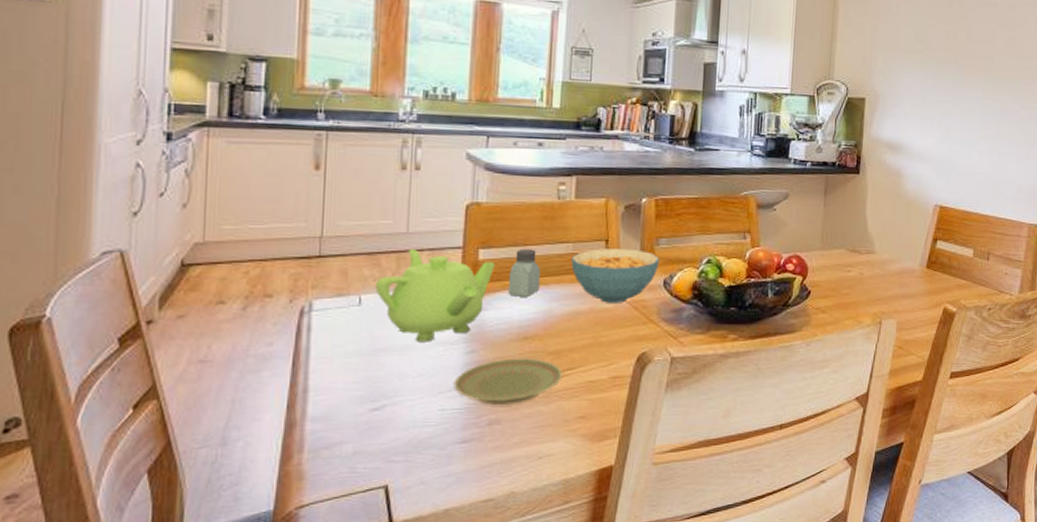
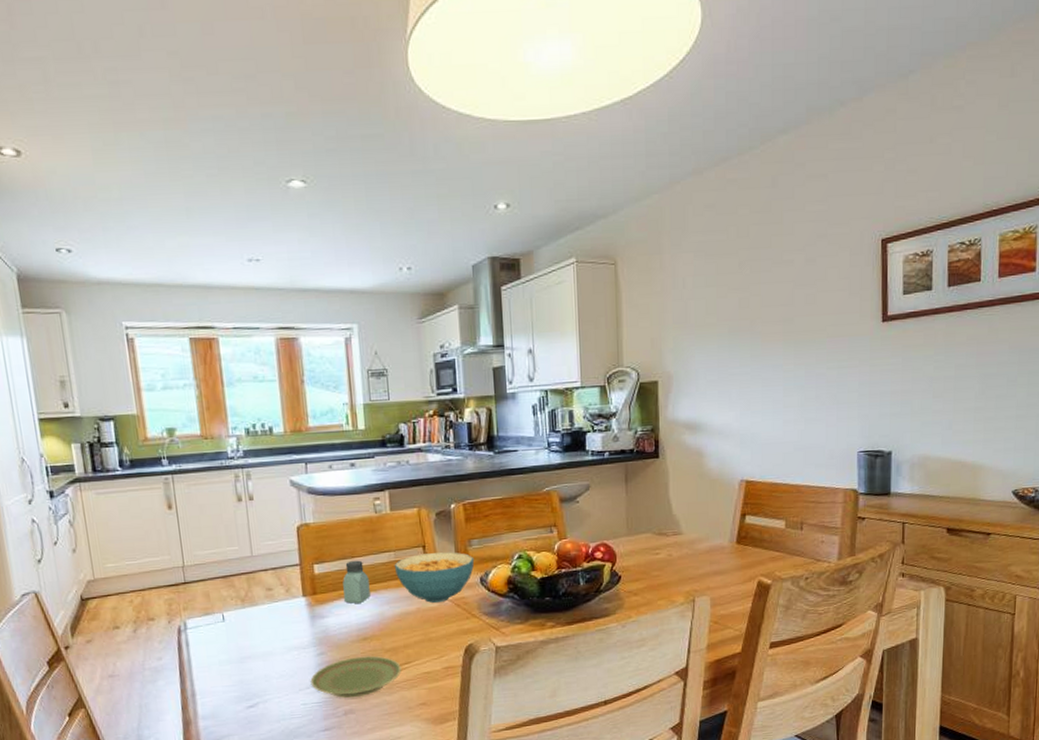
teapot: present [375,248,496,342] -> none [233,569,330,649]

